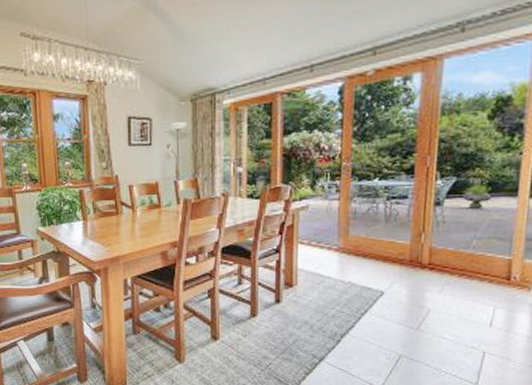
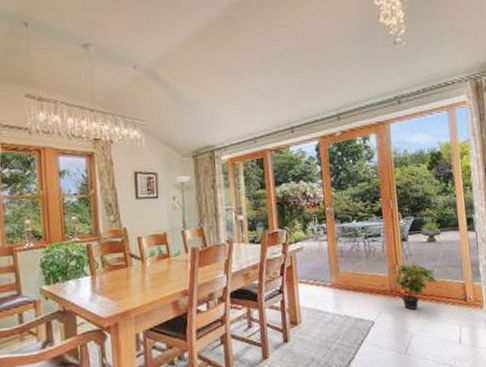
potted plant: none [417,228,474,285] -> present [393,260,436,310]

